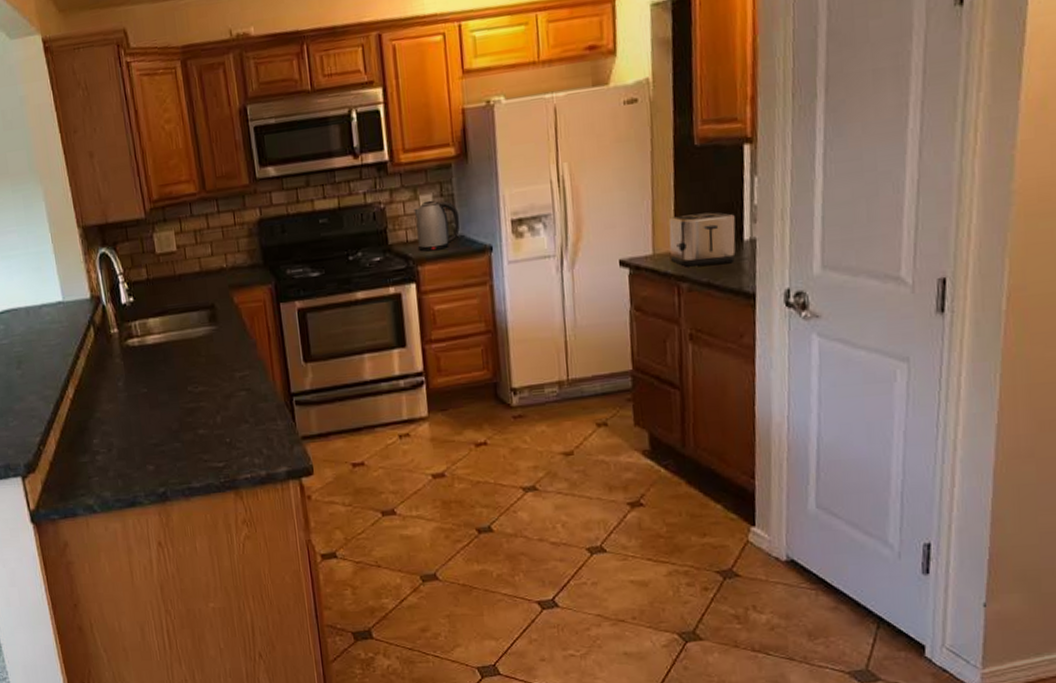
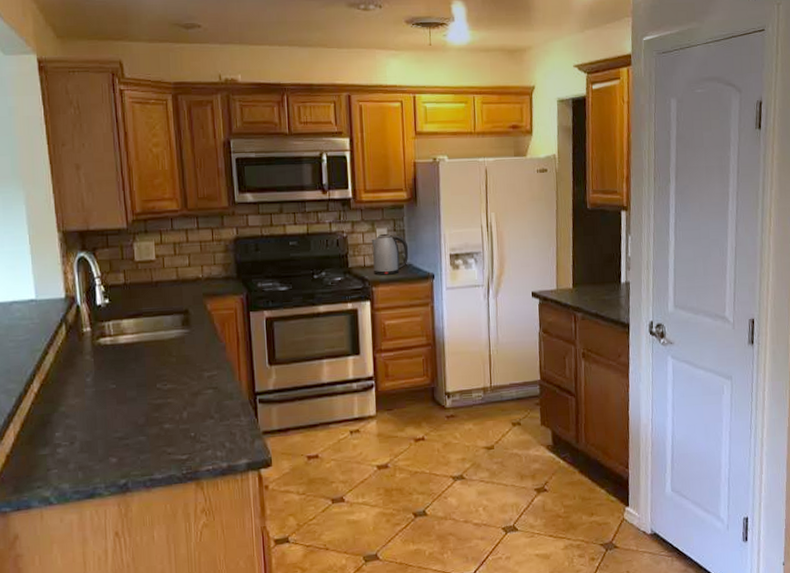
toaster: present [669,211,736,267] -> none [568,260,616,301]

